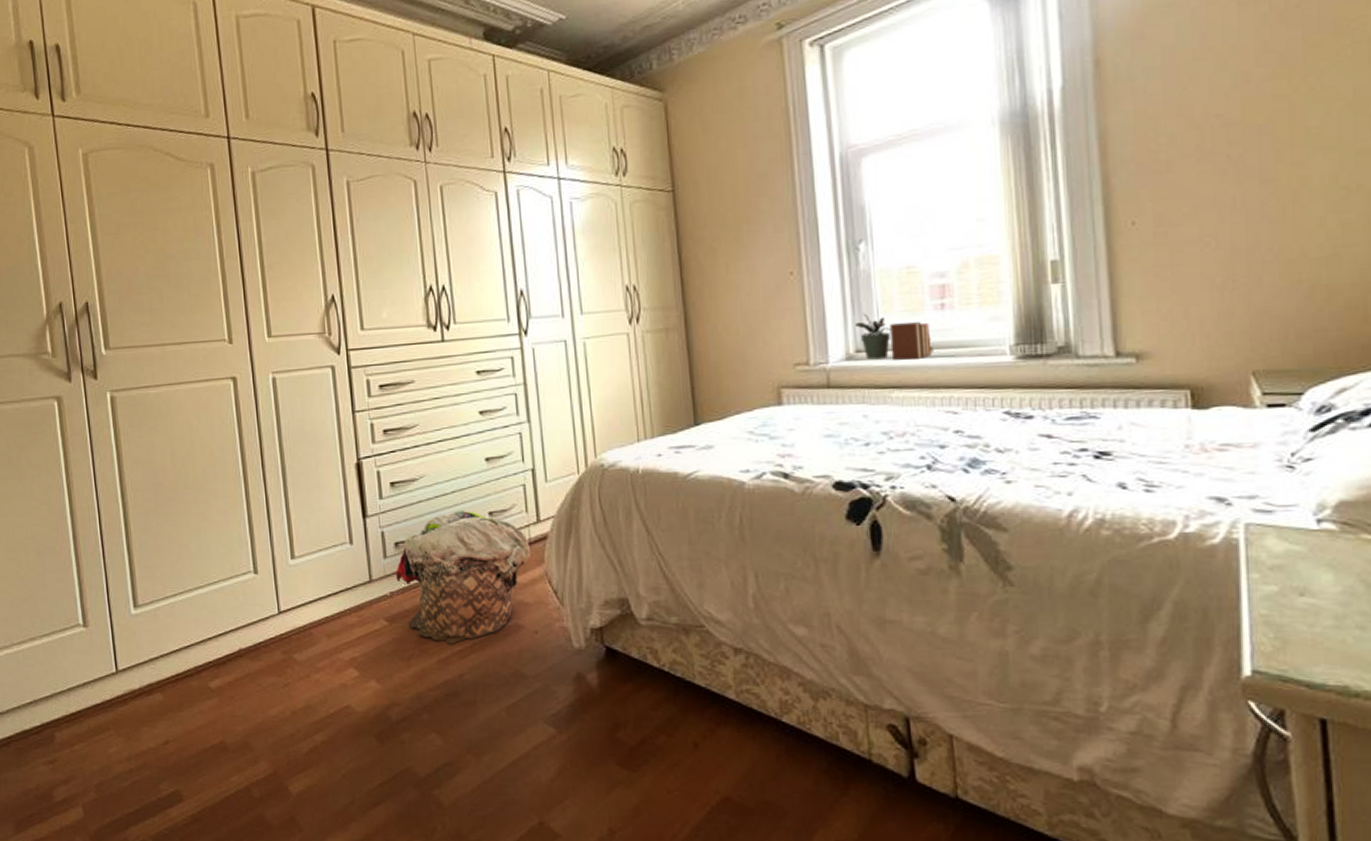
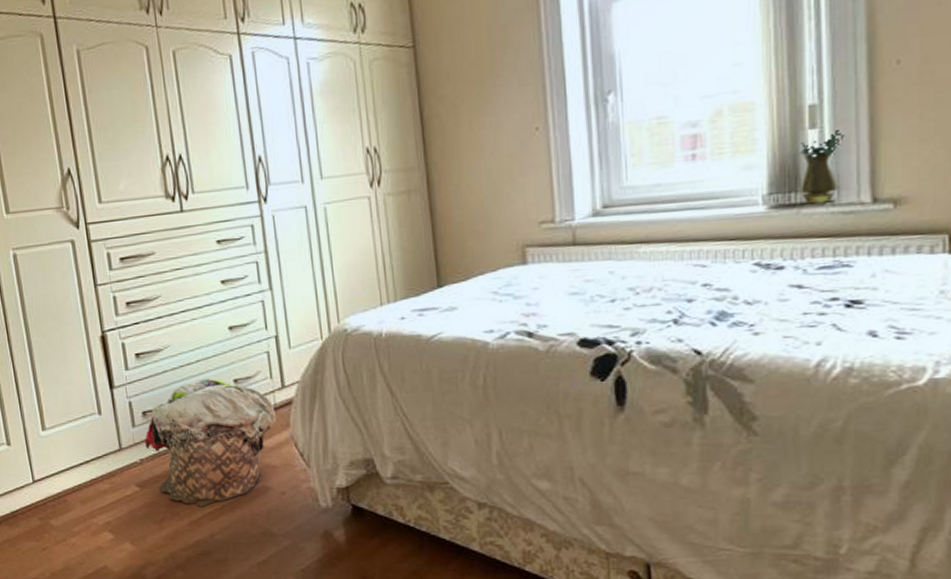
potted plant: present [855,313,891,360] -> none [603,167,640,215]
books: present [889,322,934,361] -> none [638,174,683,215]
vase: none [1041,285,1086,356] -> present [797,130,845,204]

